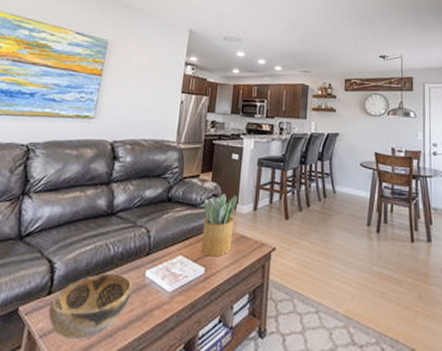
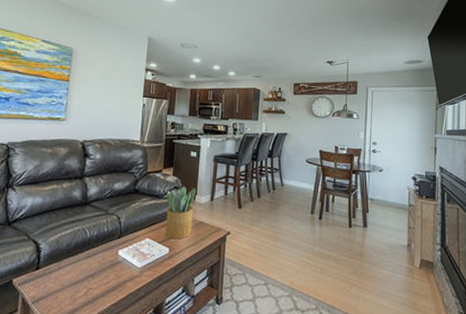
decorative bowl: present [48,274,132,341] -> none [38,253,107,306]

